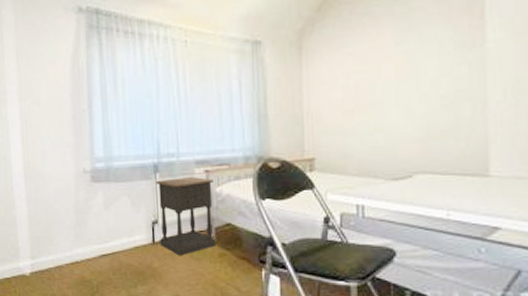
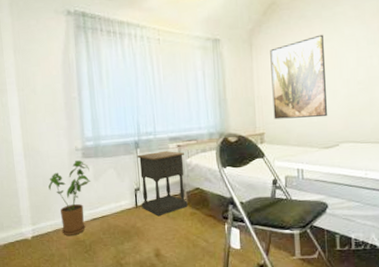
house plant: none [51,185,100,273] -> present [48,160,90,235]
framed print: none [324,35,399,142] -> present [270,34,328,120]

